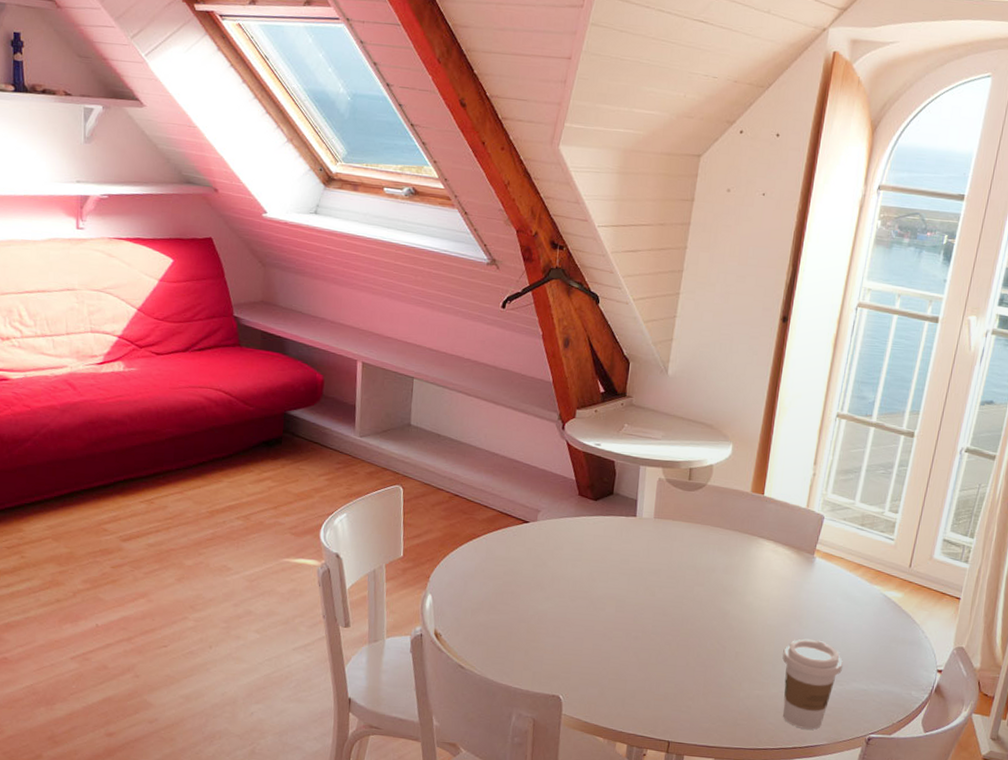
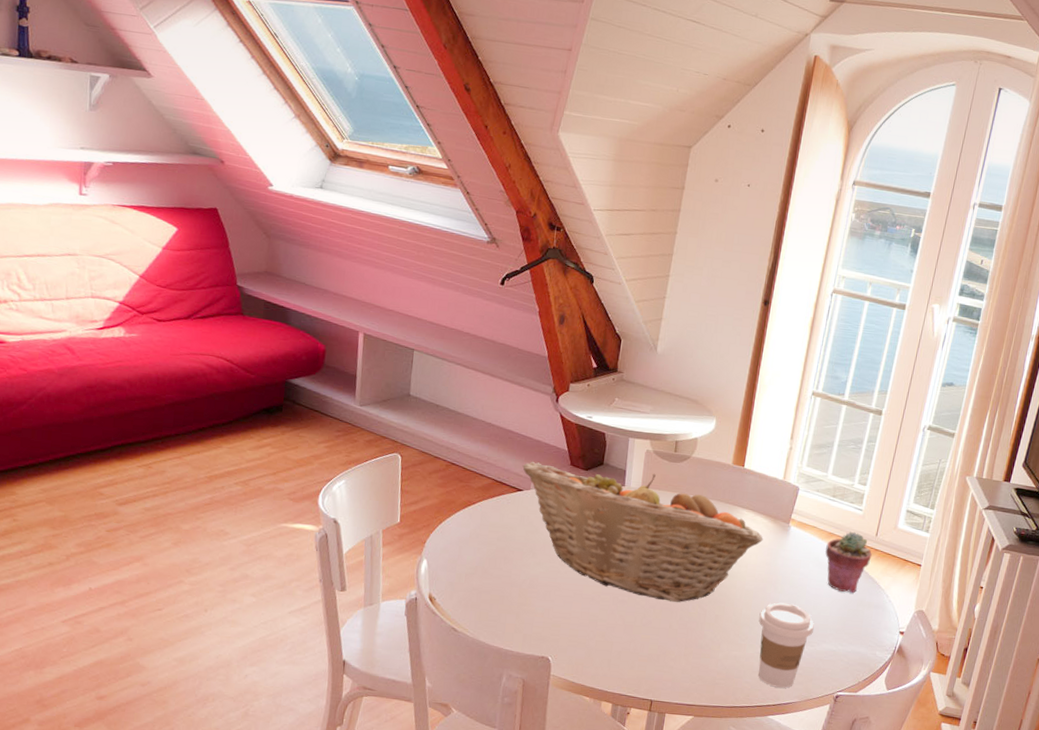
fruit basket: none [528,492,786,639] -> present [522,462,763,602]
potted succulent: none [854,562,906,629] -> present [825,531,872,594]

